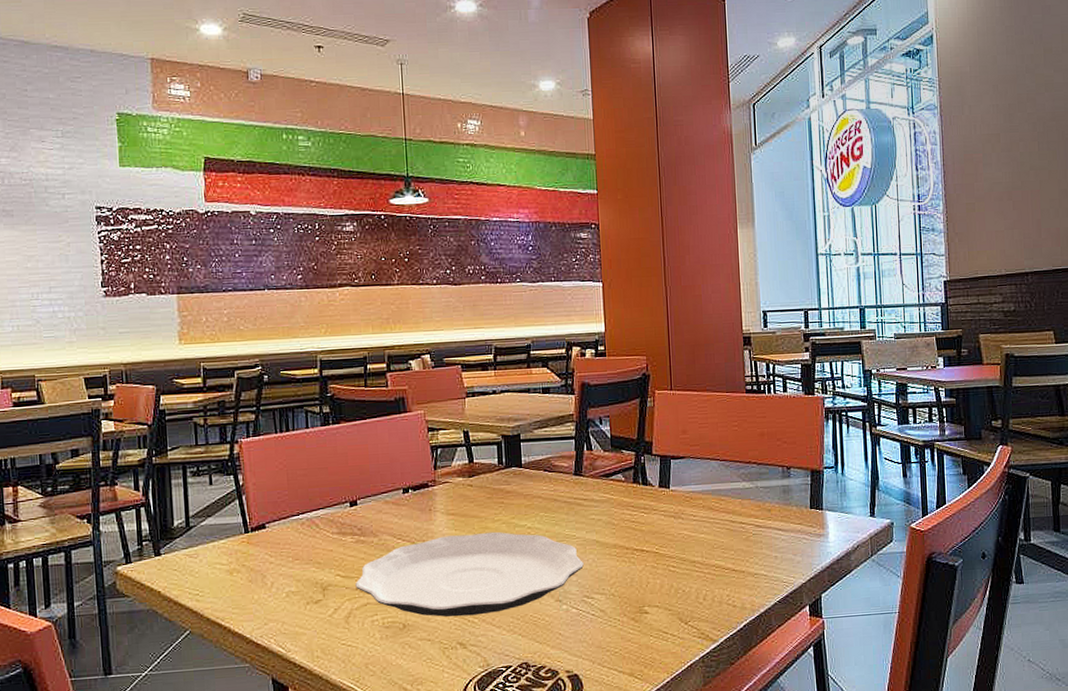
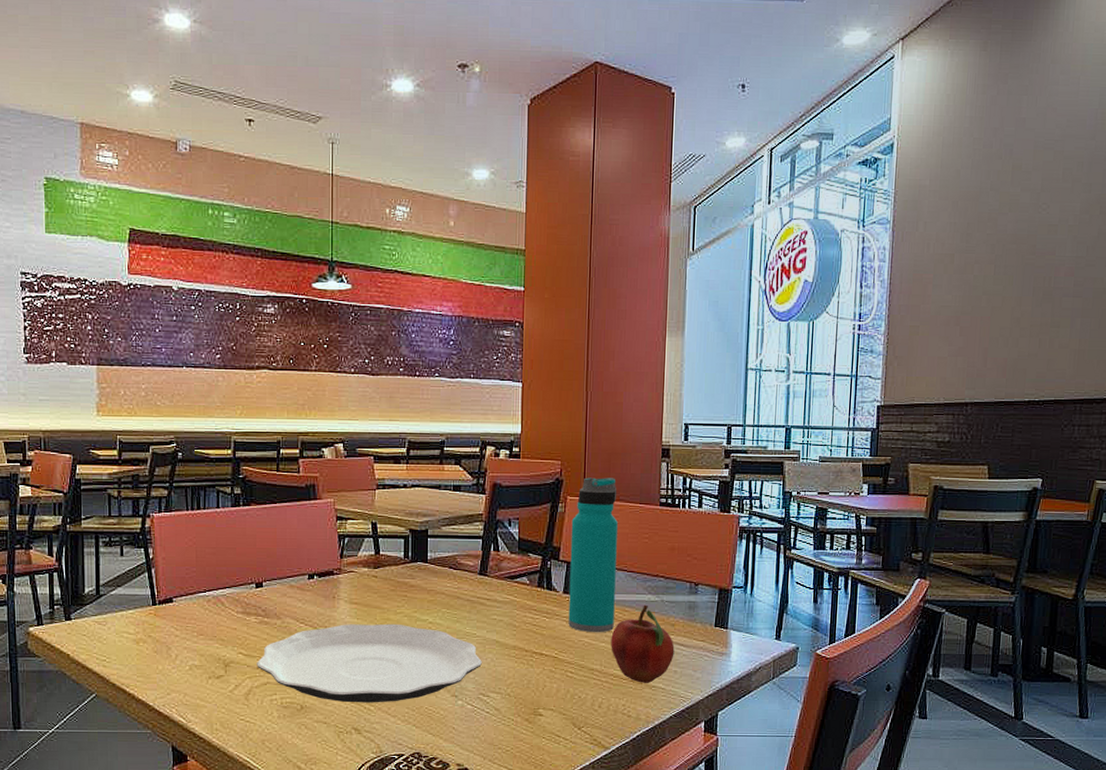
water bottle: none [661,369,712,525] -> present [568,477,618,633]
fruit: none [710,492,773,572] -> present [611,604,675,683]

